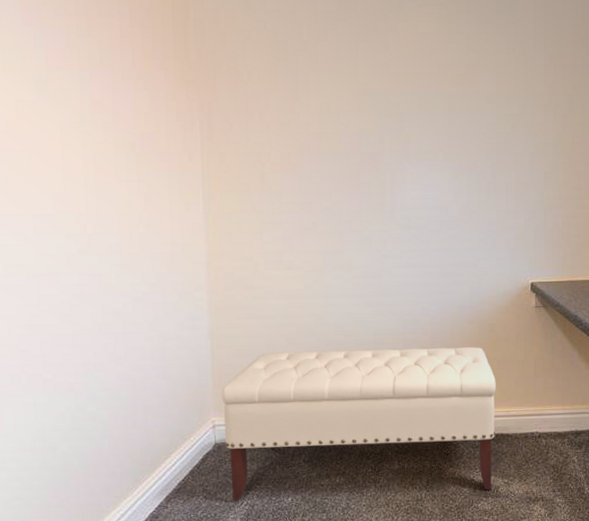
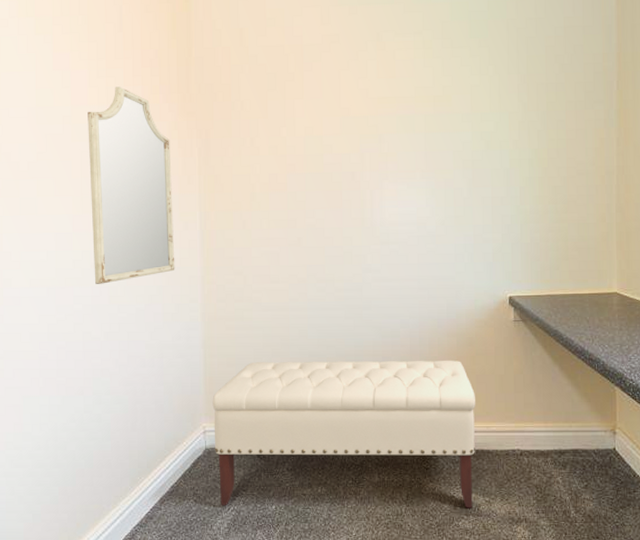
home mirror: none [67,49,177,271] -> present [87,86,175,284]

